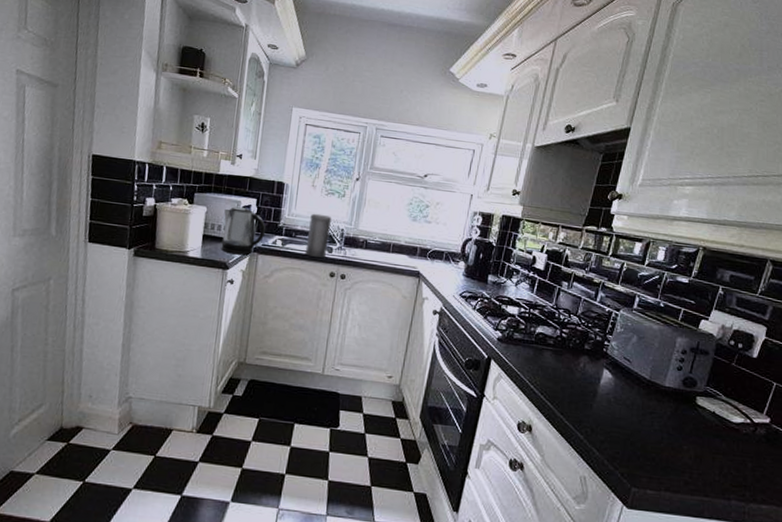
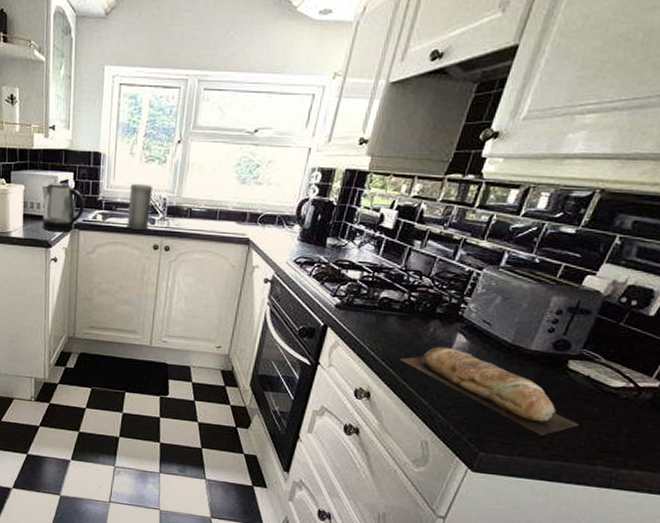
bread loaf: none [556,381,712,471] -> present [400,346,580,436]

